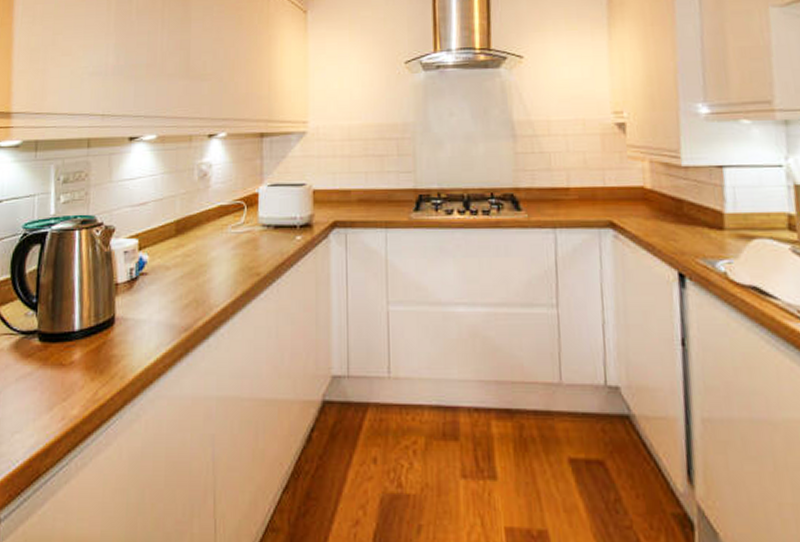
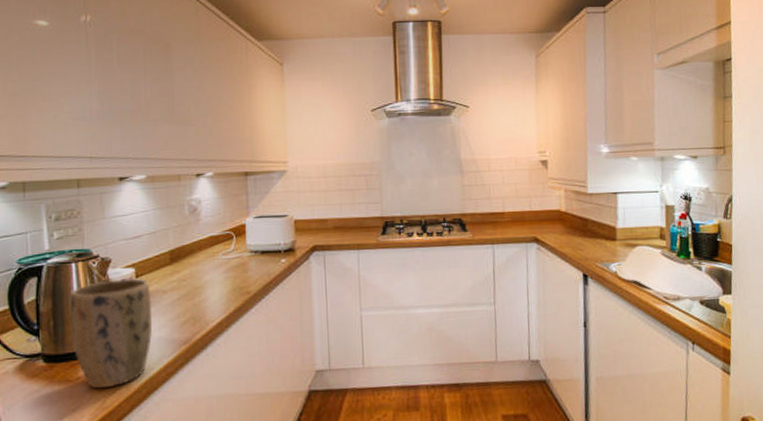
plant pot: none [69,251,154,377] -> present [70,278,152,389]

